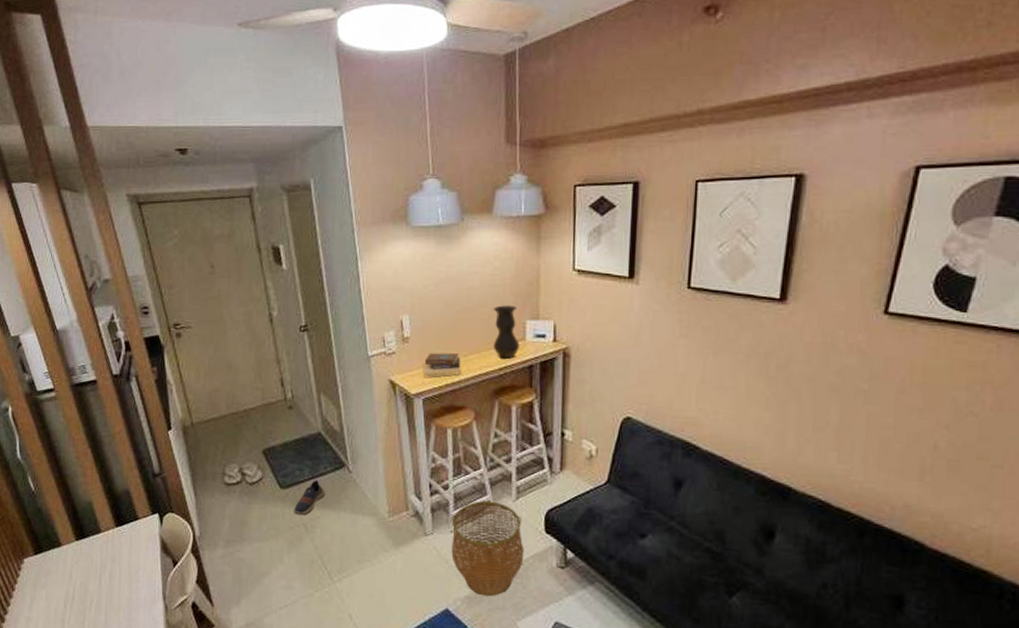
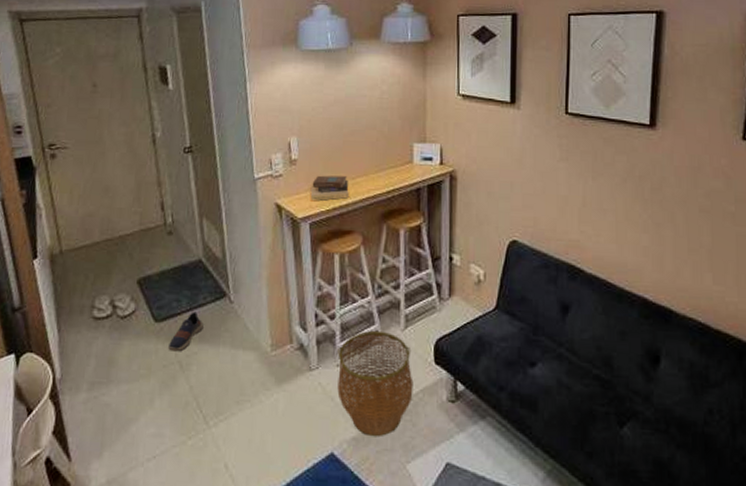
vase: present [493,305,520,359] -> none [381,128,407,182]

